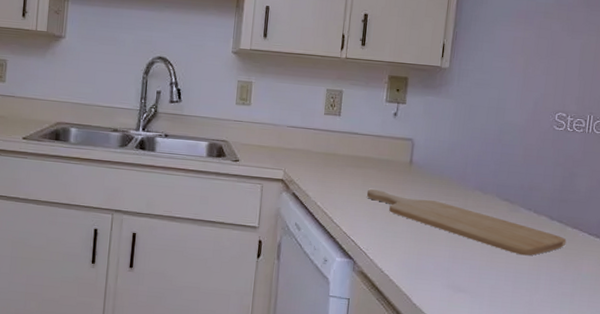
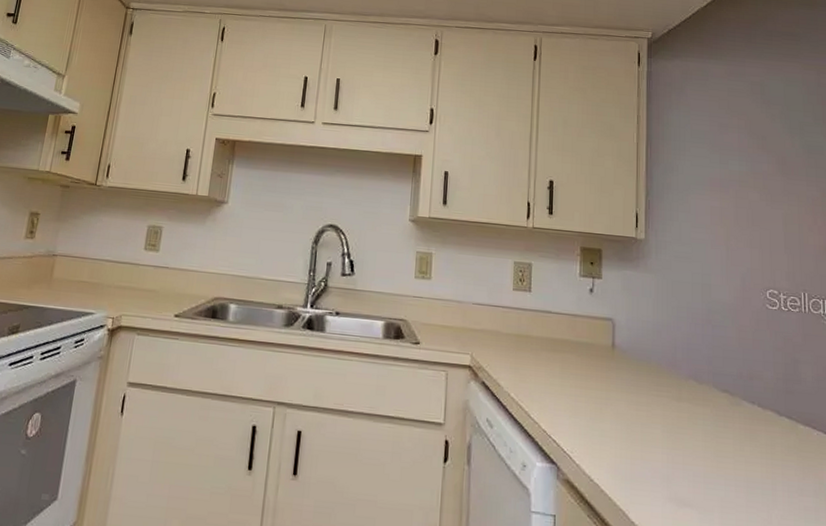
chopping board: present [366,189,567,256] -> none [566,378,800,460]

